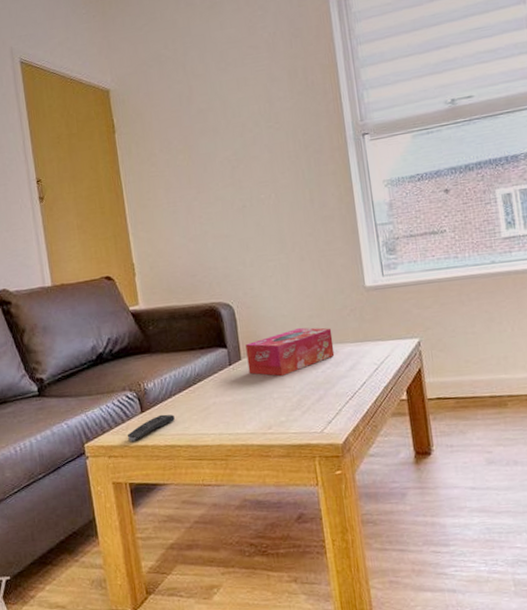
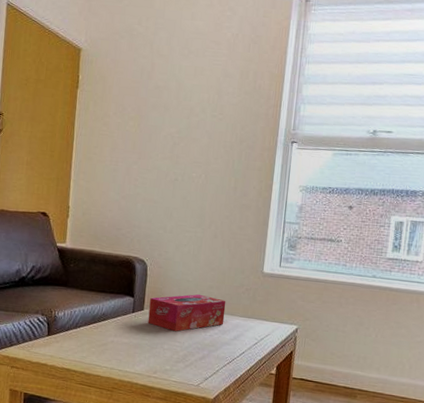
remote control: present [127,414,175,441] -> none [31,341,76,359]

